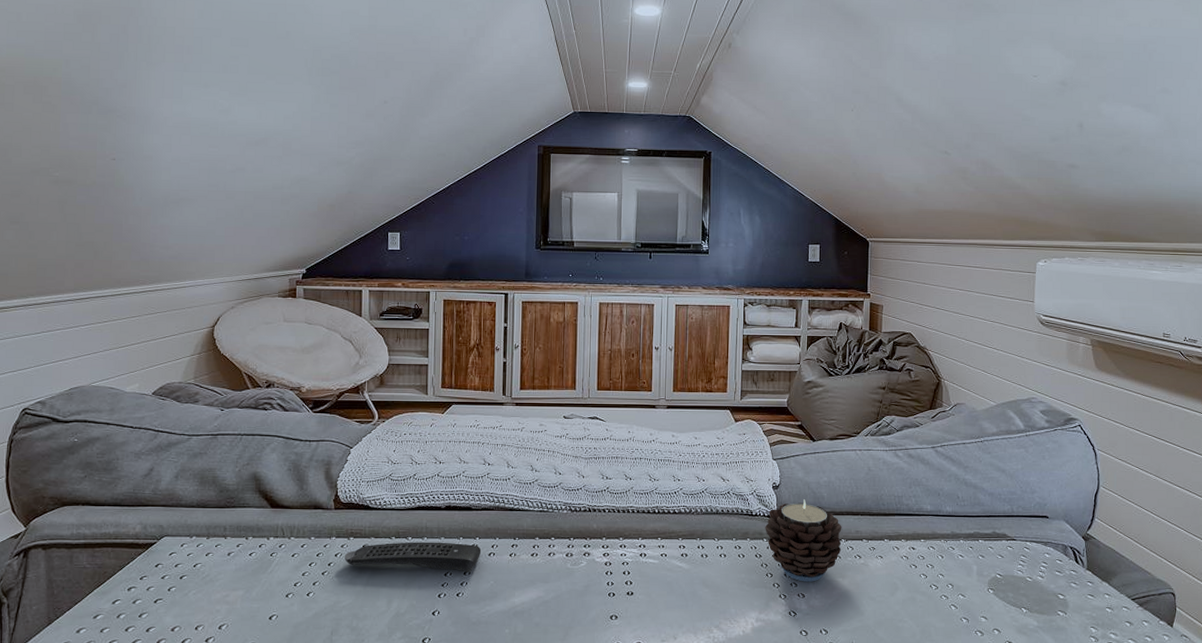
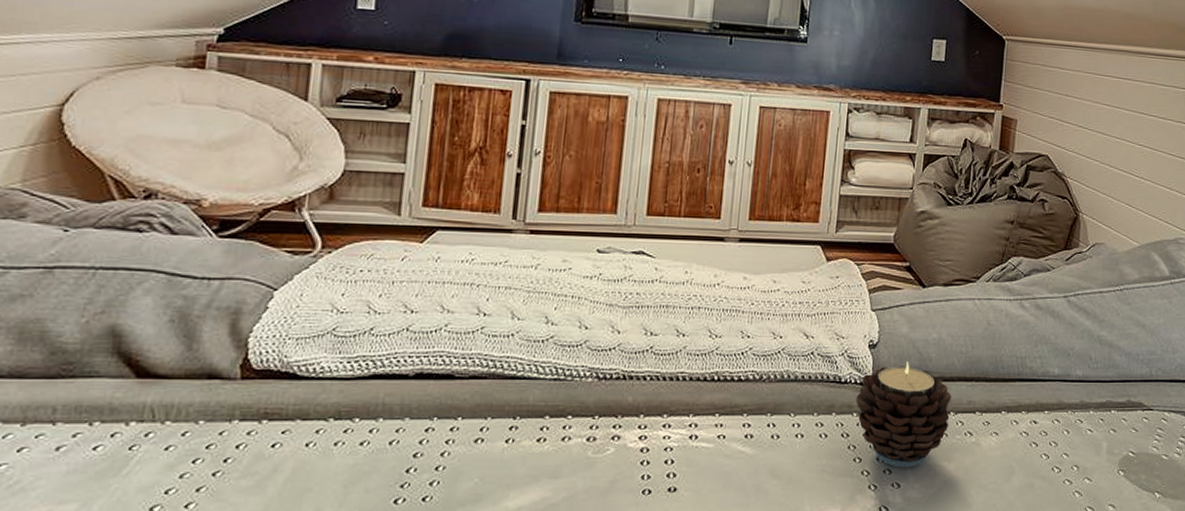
remote control: present [344,542,482,572] -> none [250,424,465,467]

